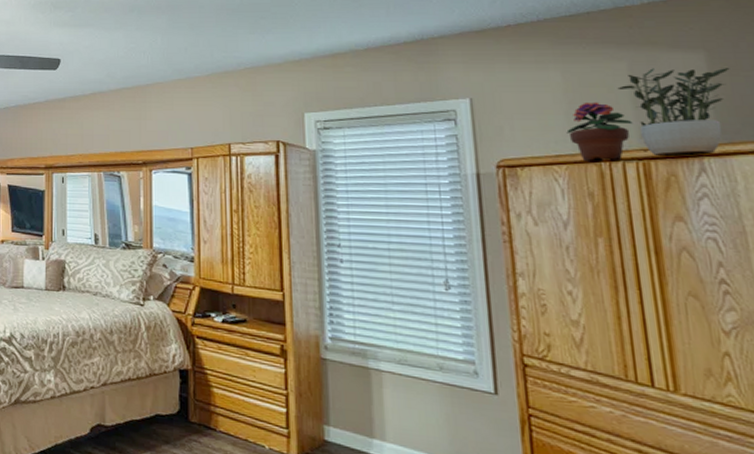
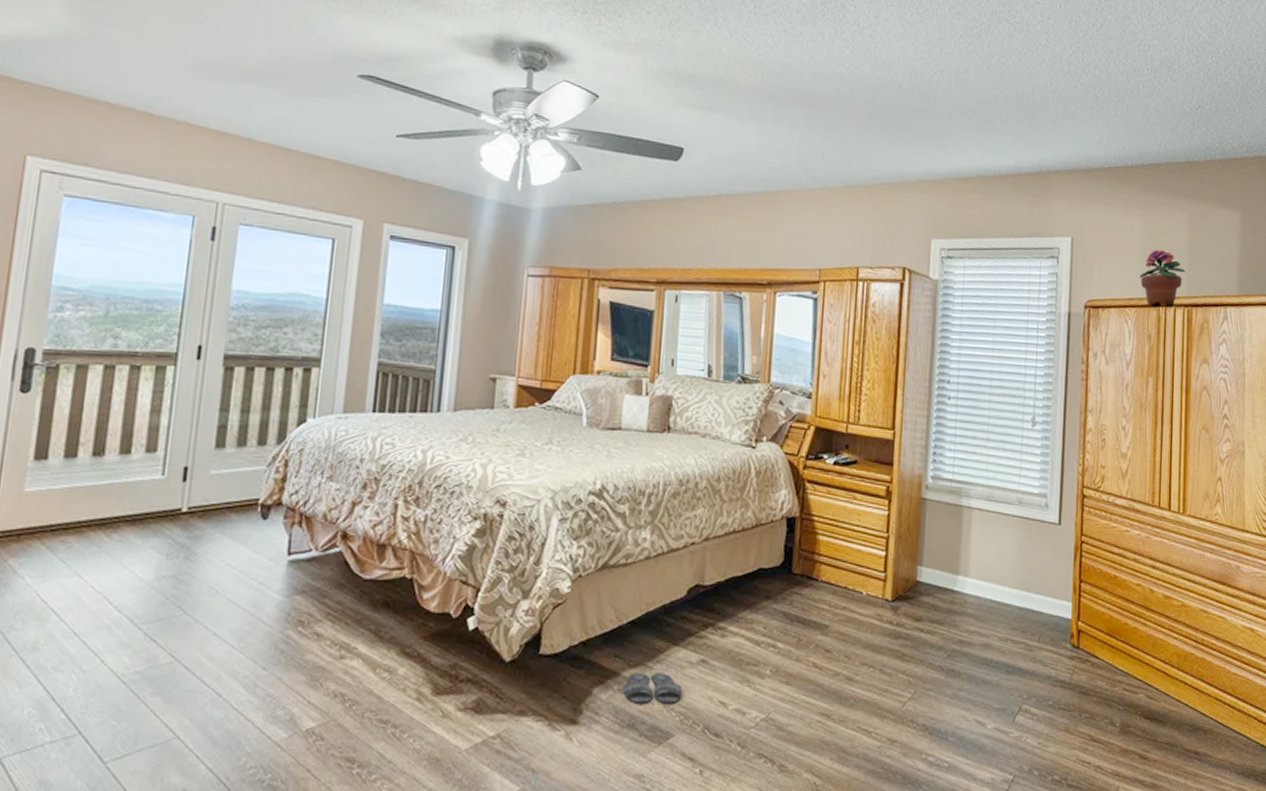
potted plant: present [617,68,730,157] -> none [1179,222,1254,306]

